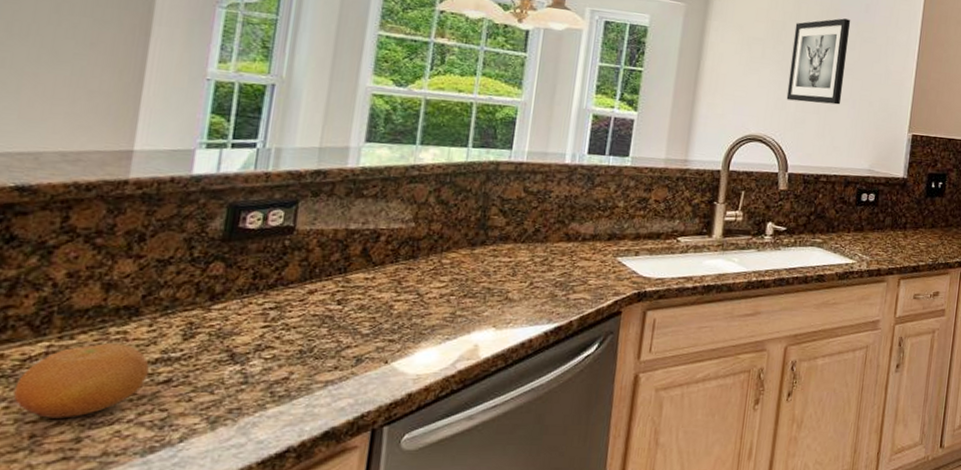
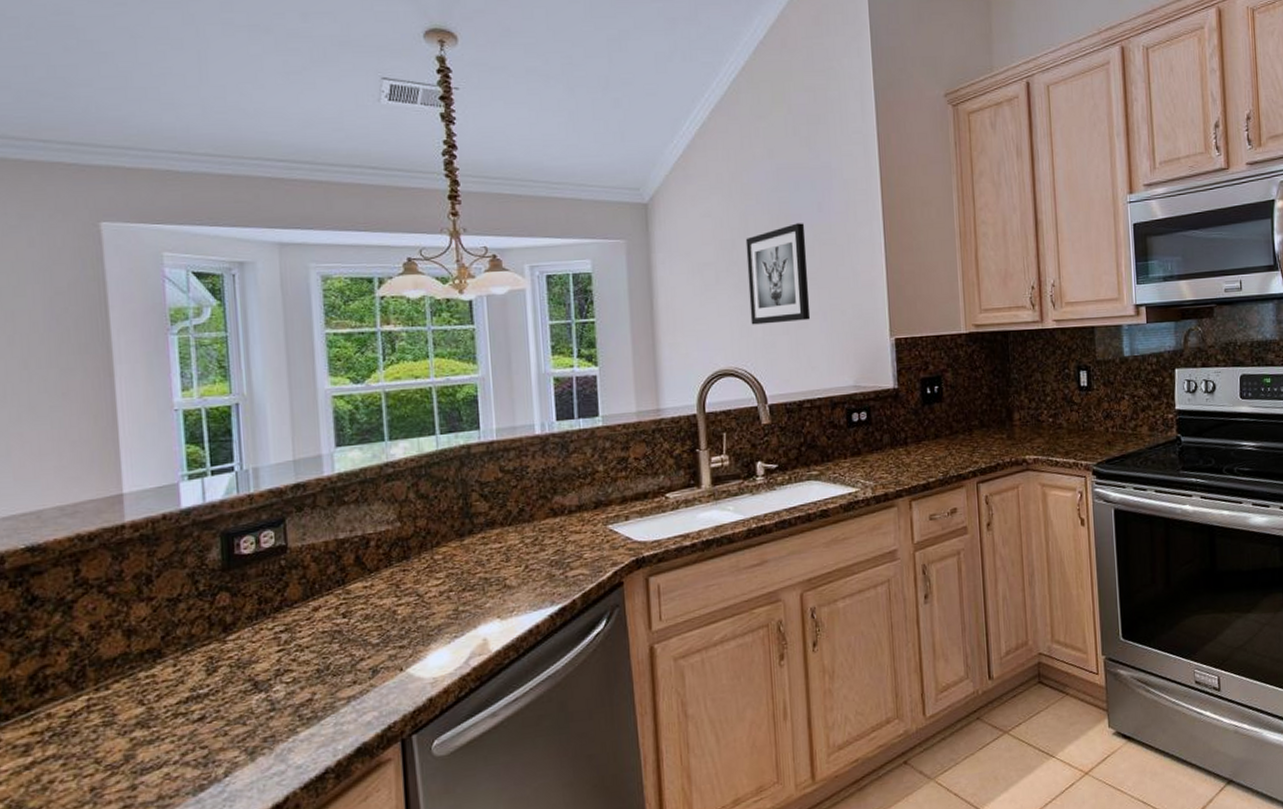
fruit: present [13,343,149,418] -> none [67,687,183,770]

